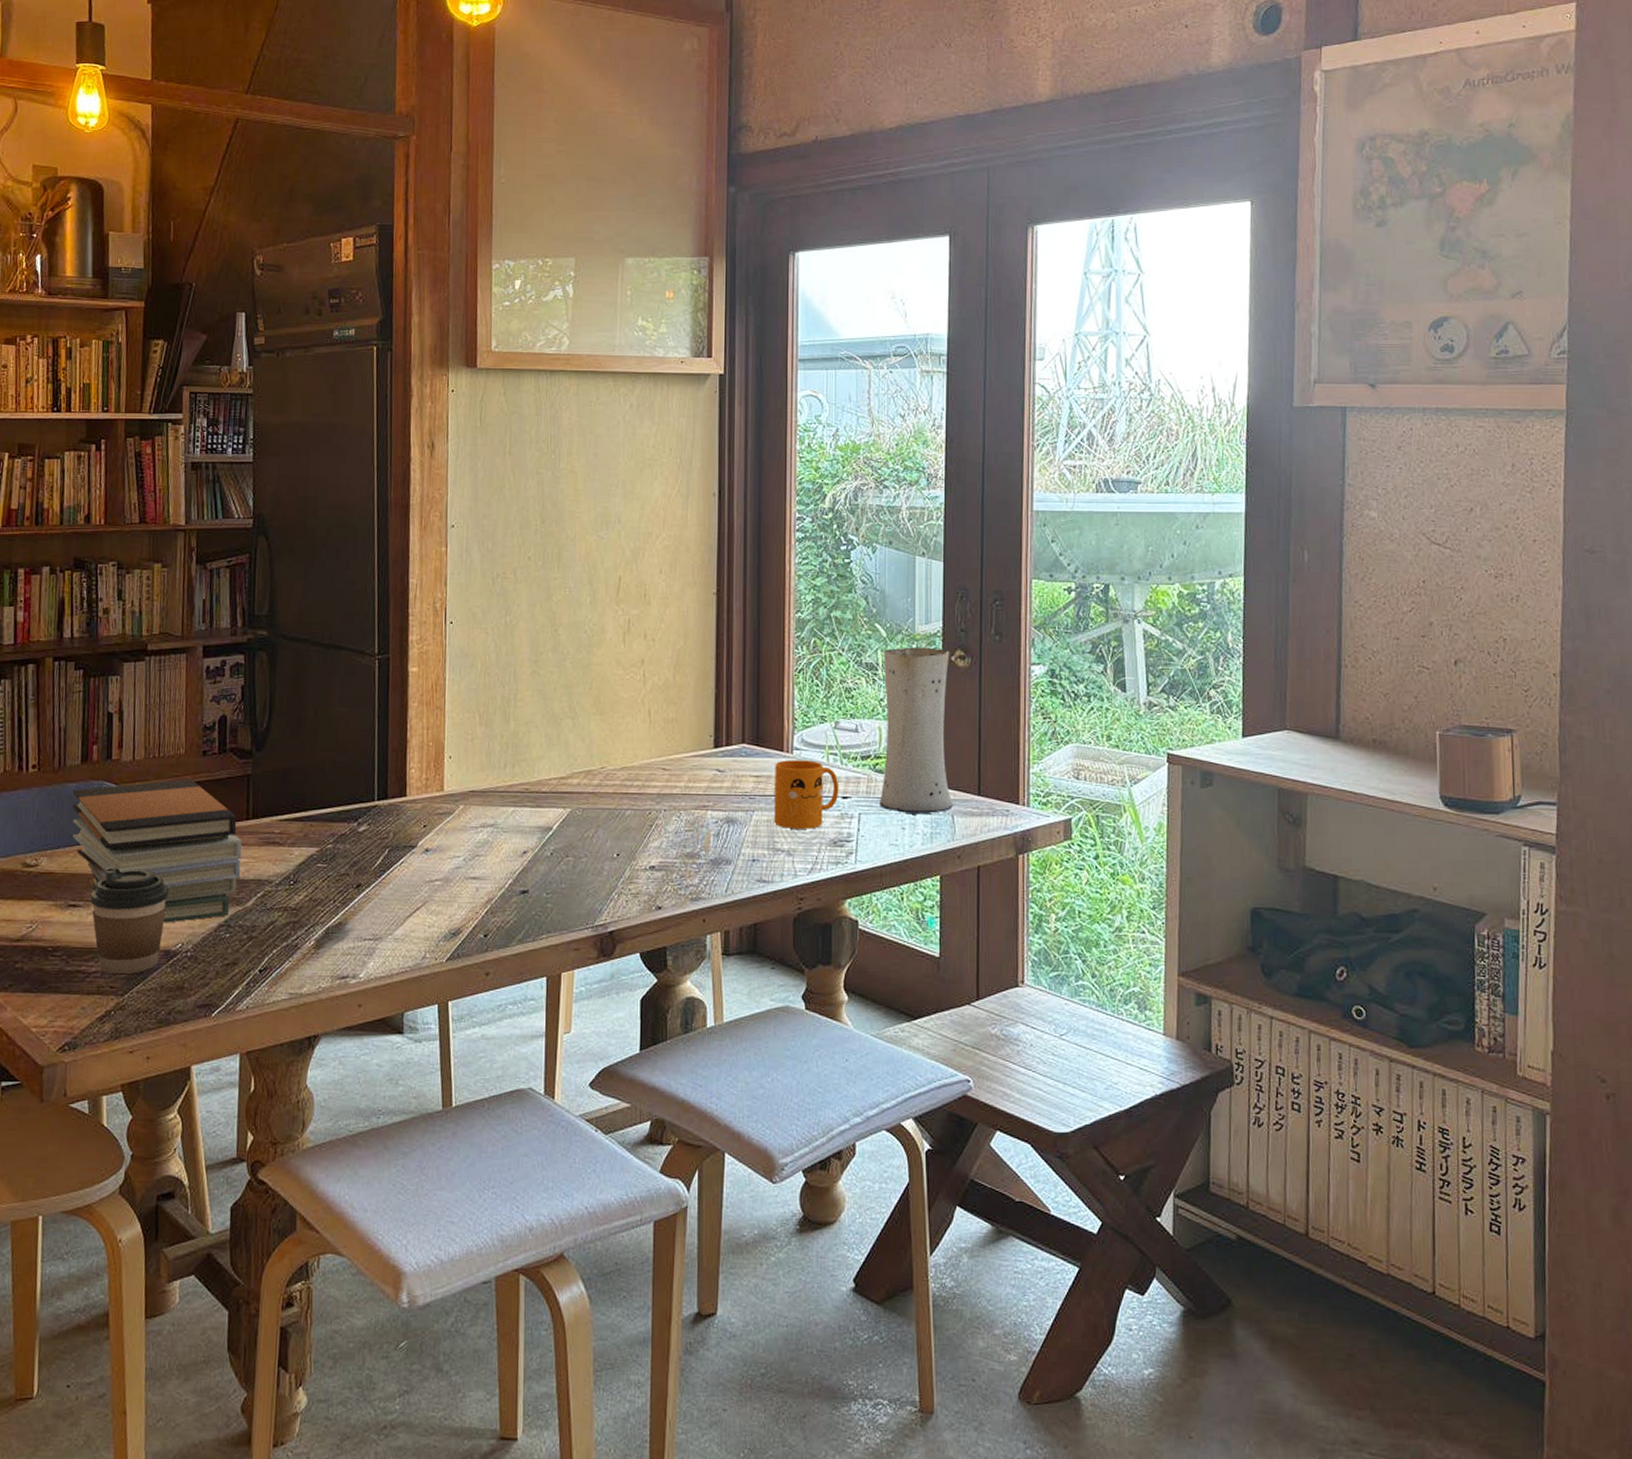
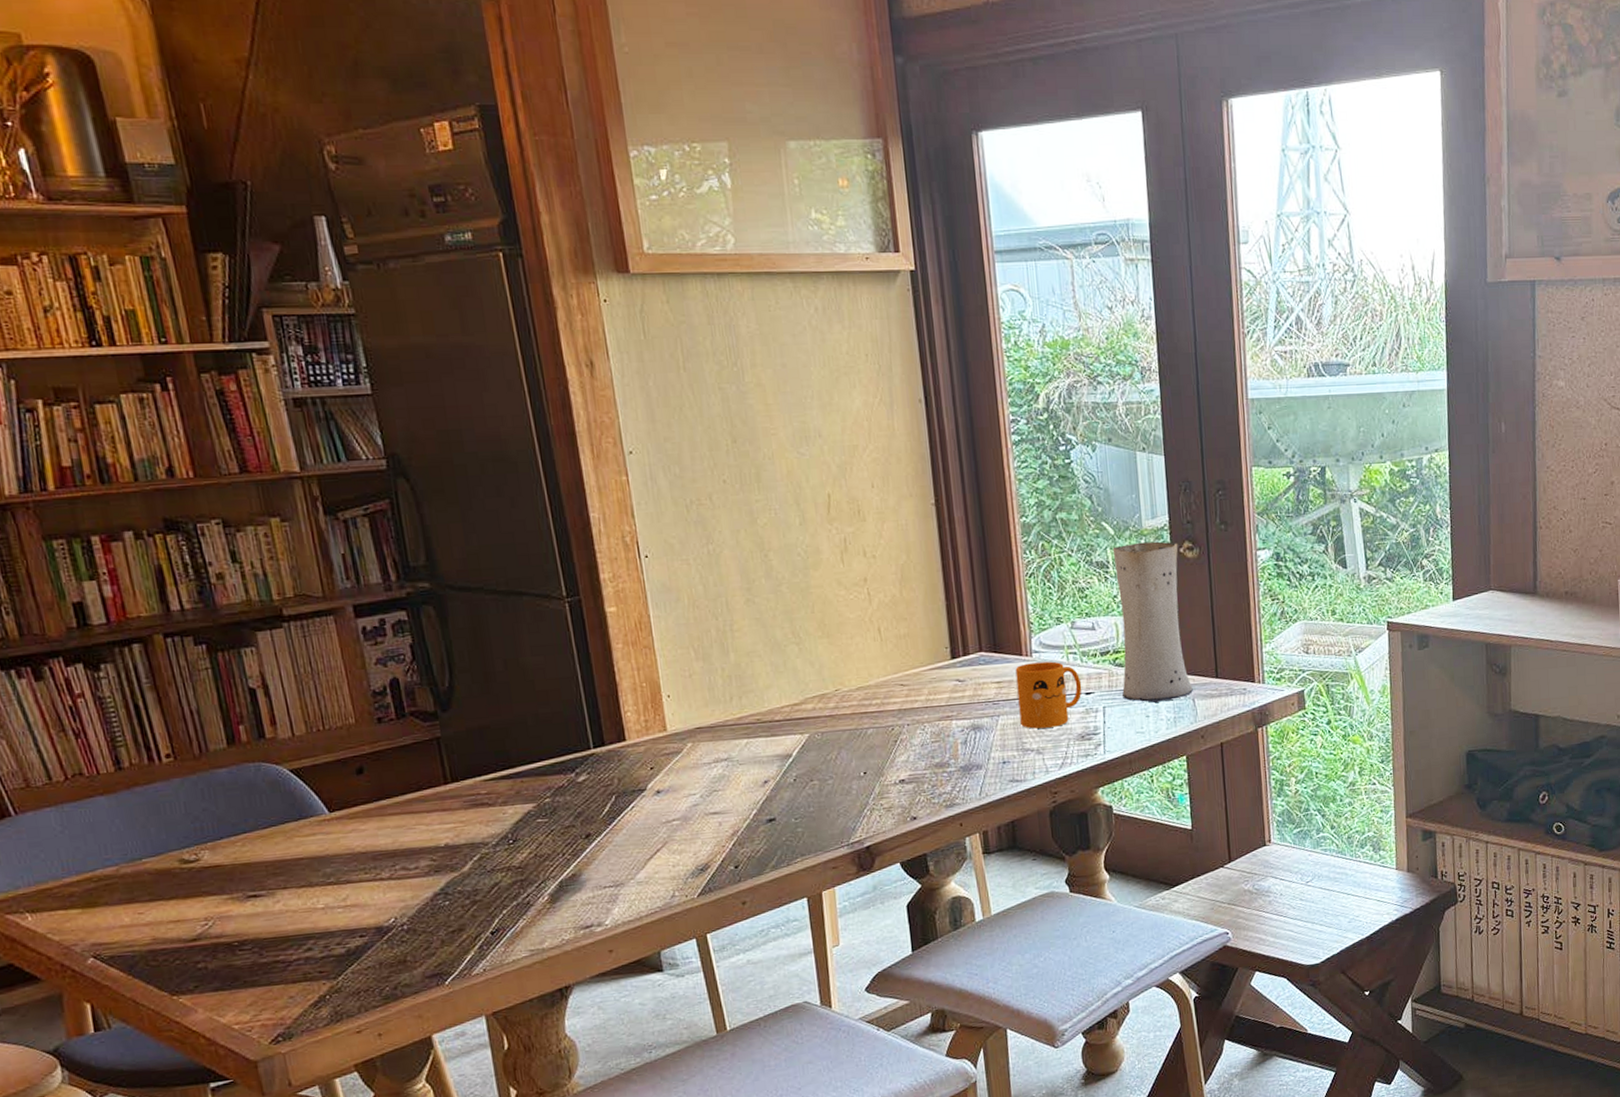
book stack: present [72,779,243,923] -> none [224,749,450,900]
coffee cup: present [90,867,169,974] -> none [272,848,371,959]

